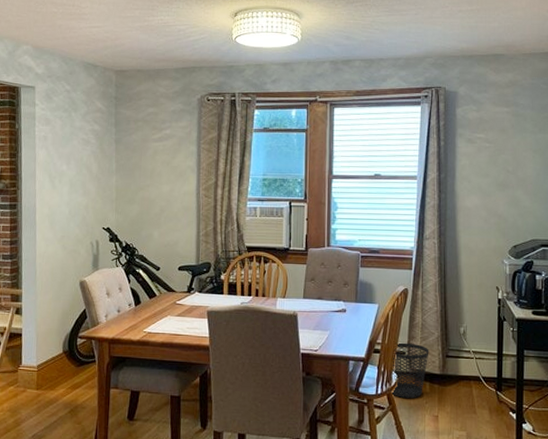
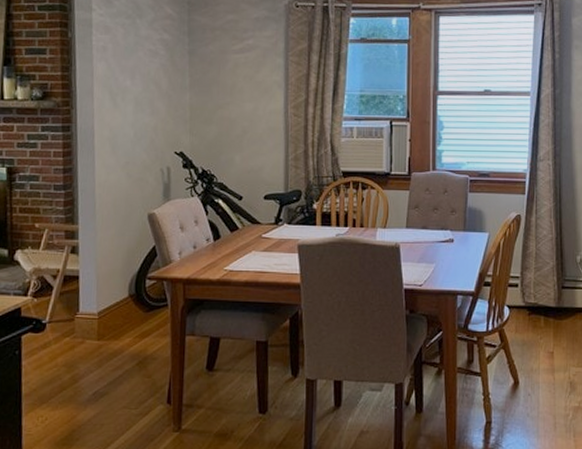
wastebasket: present [390,342,429,399] -> none [502,274,544,335]

